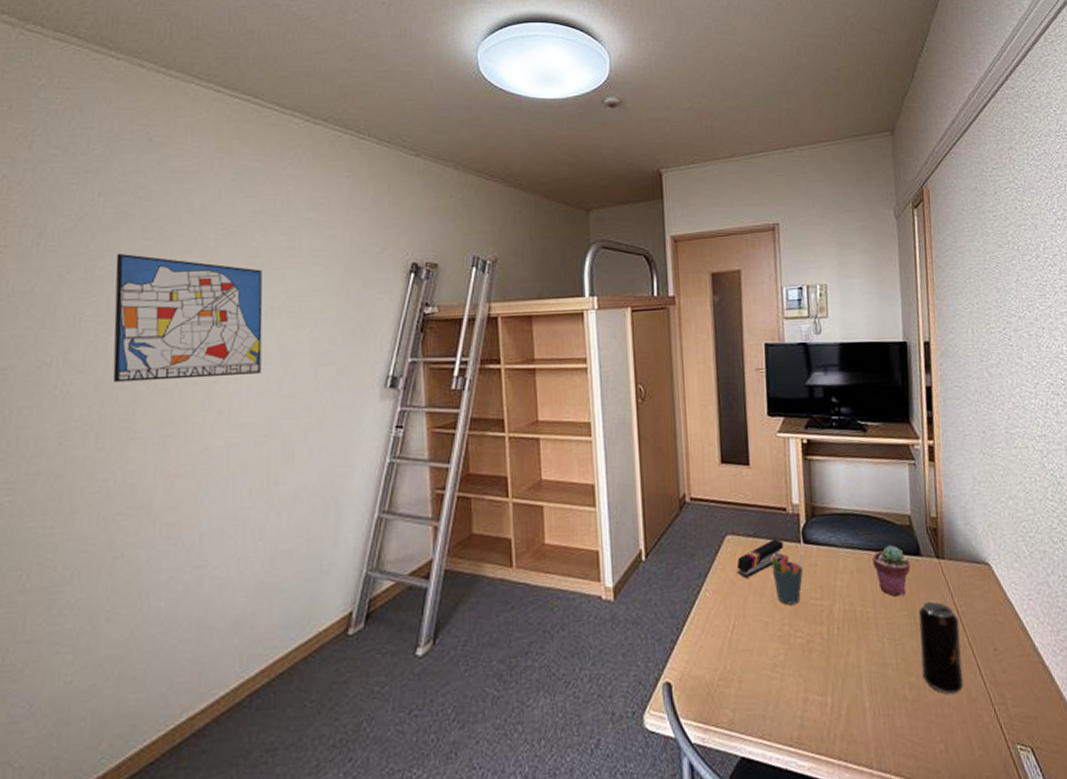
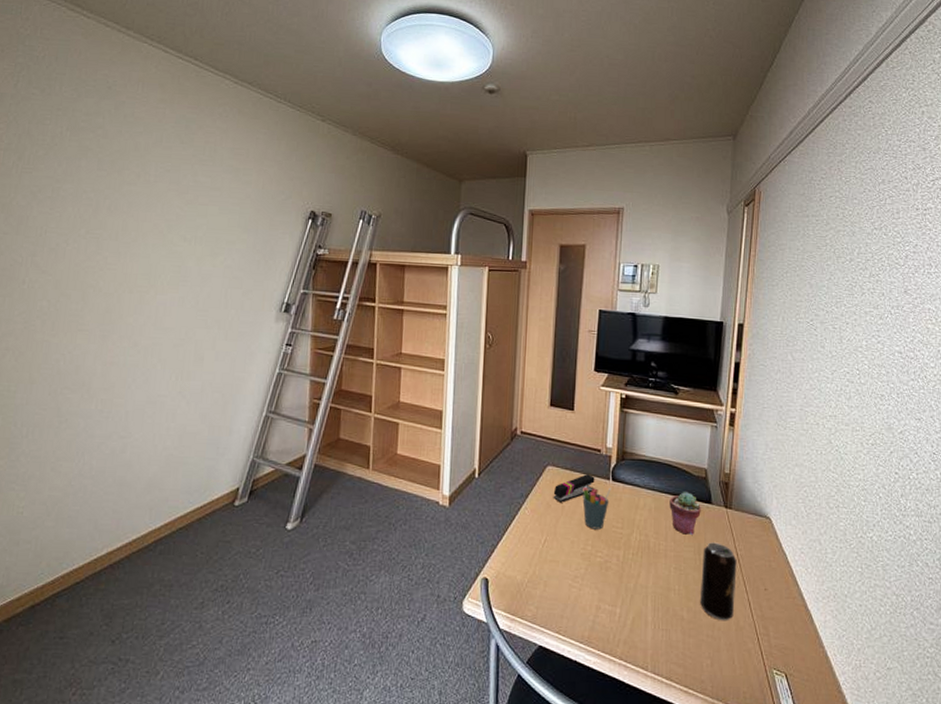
wall art: present [112,253,263,383] -> none [67,179,190,289]

